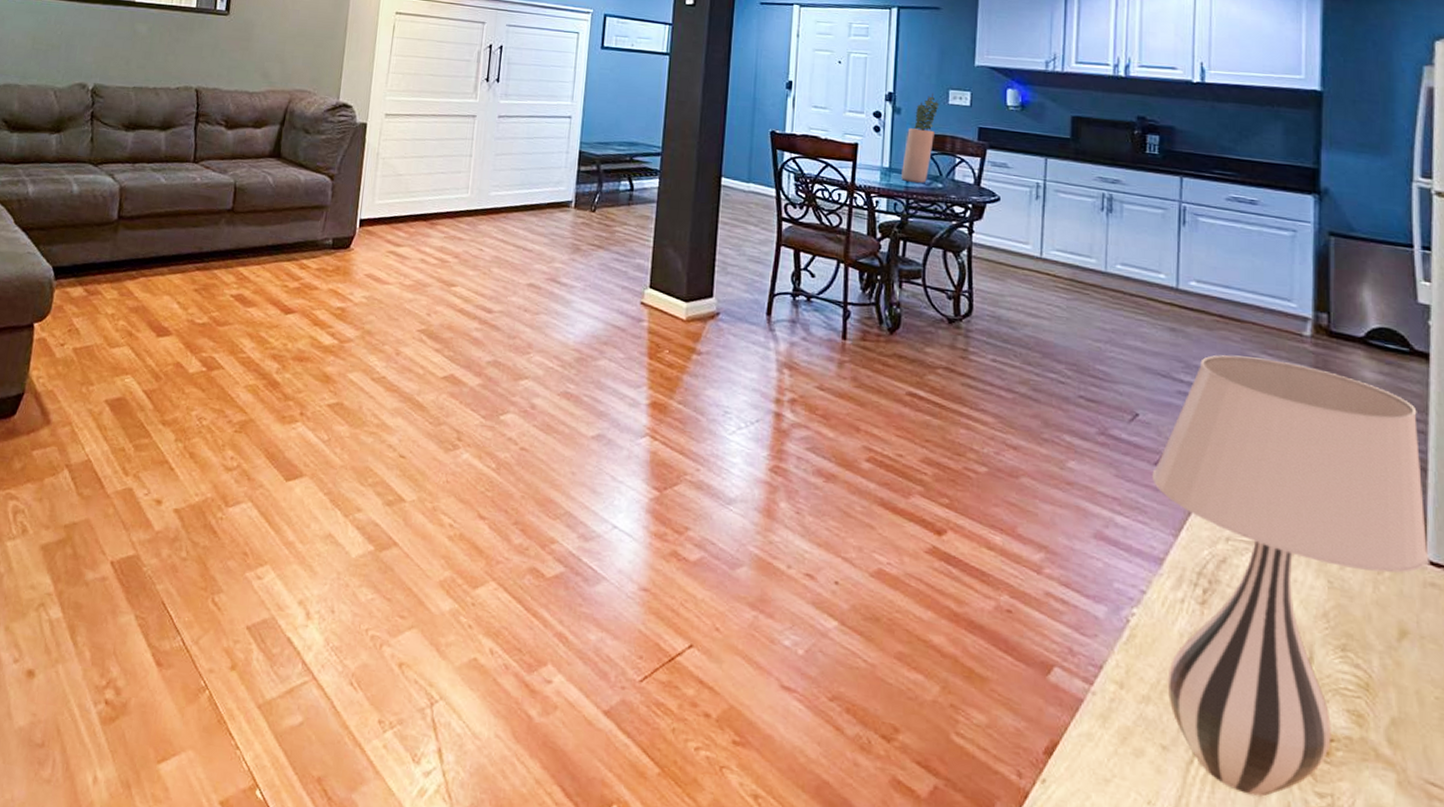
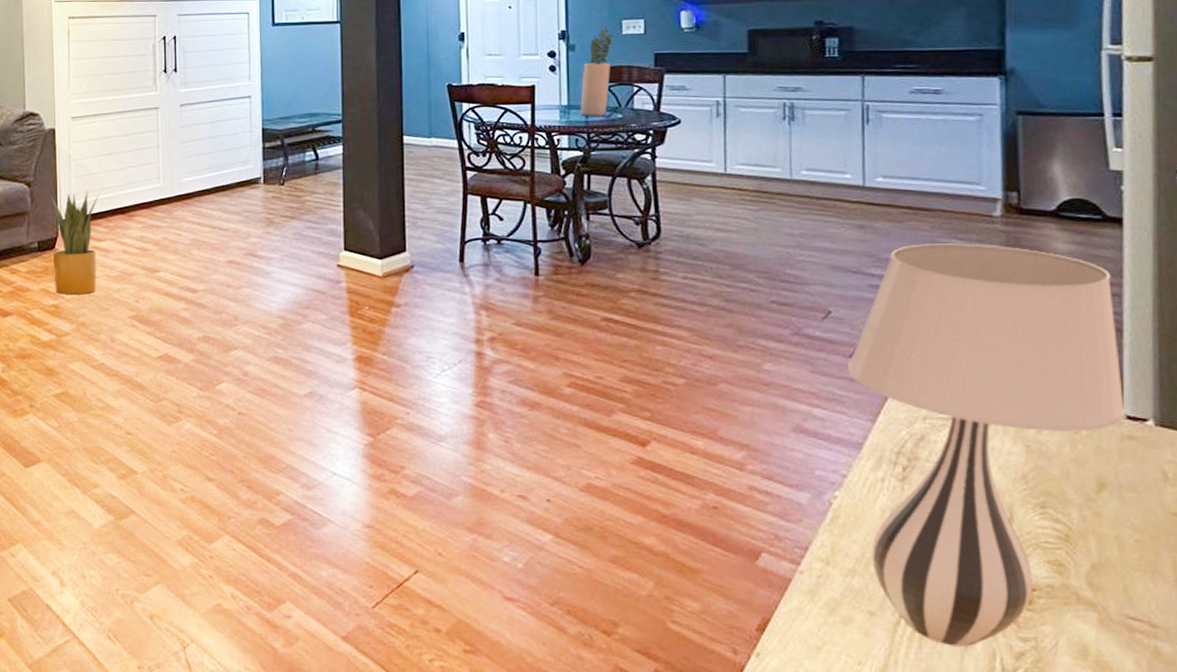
planter: none [344,190,404,301] -> present [50,190,100,295]

